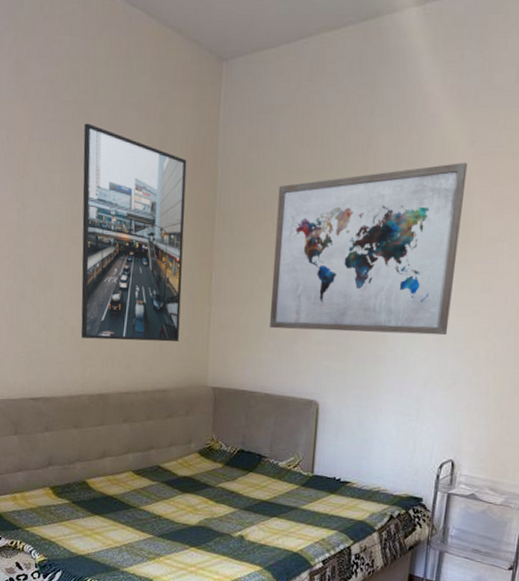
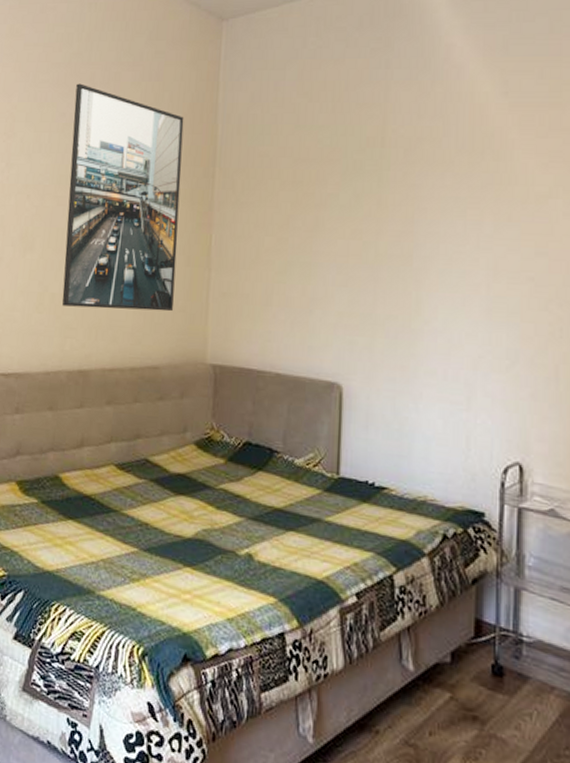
wall art: present [270,162,468,336] -> none [280,113,503,307]

